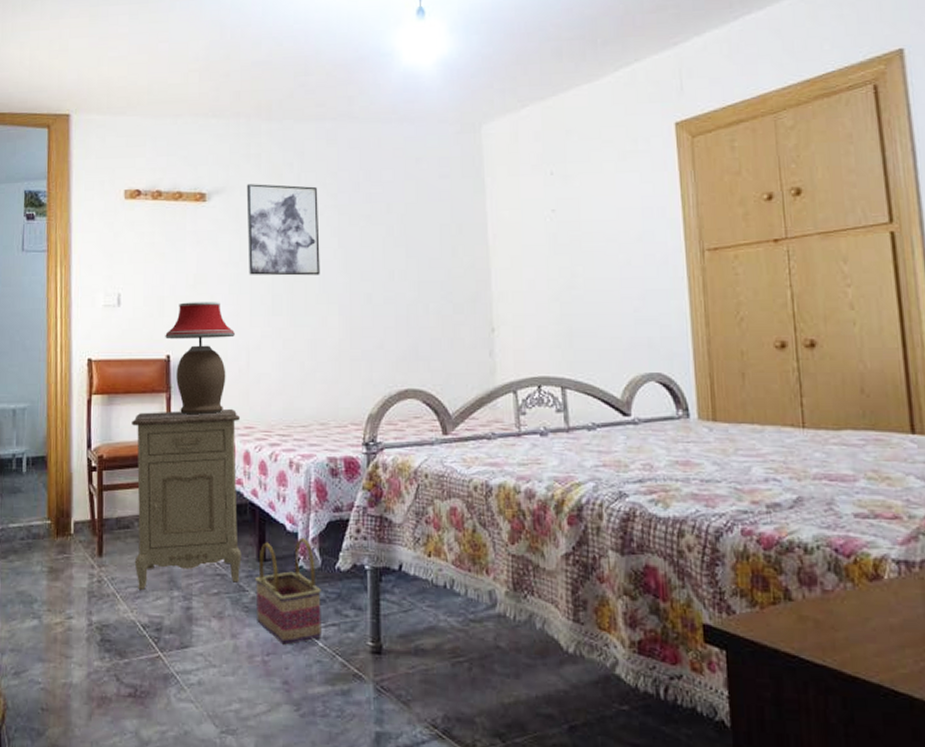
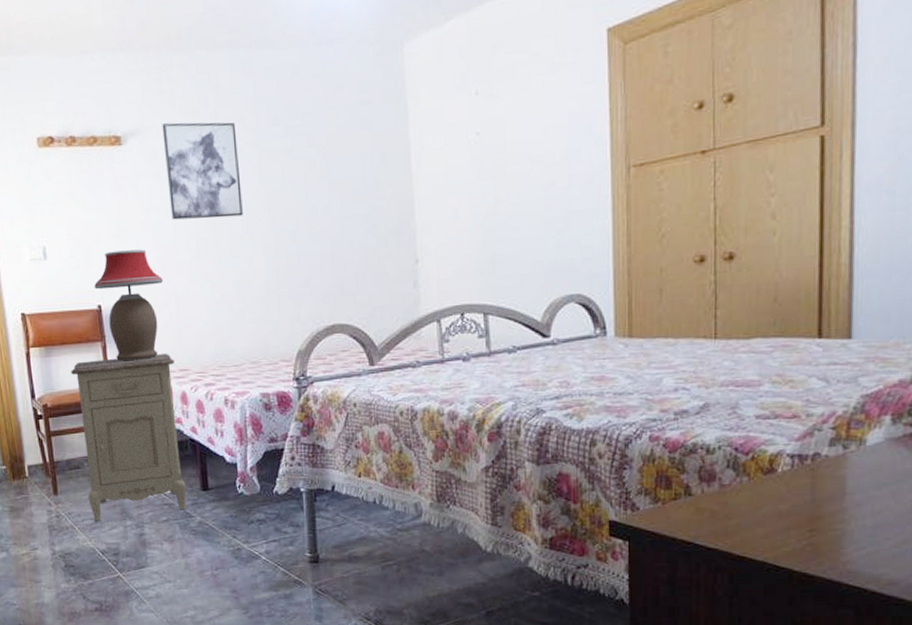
basket: present [255,537,321,645] -> none [200,467,264,560]

